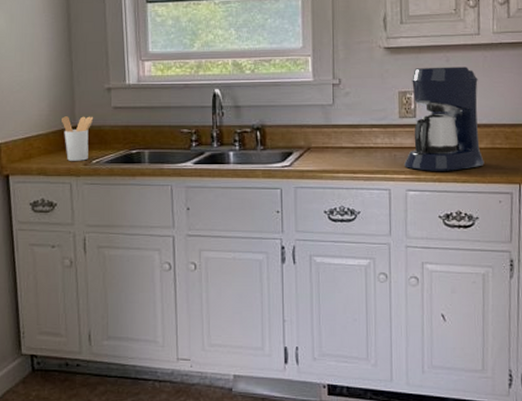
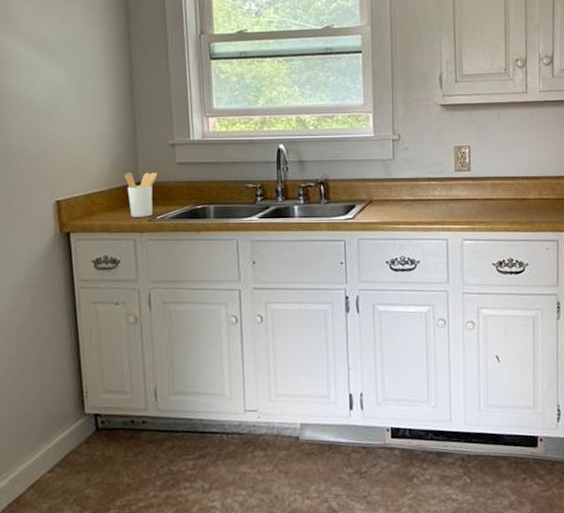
coffee maker: present [404,67,484,171] -> none [460,123,533,221]

